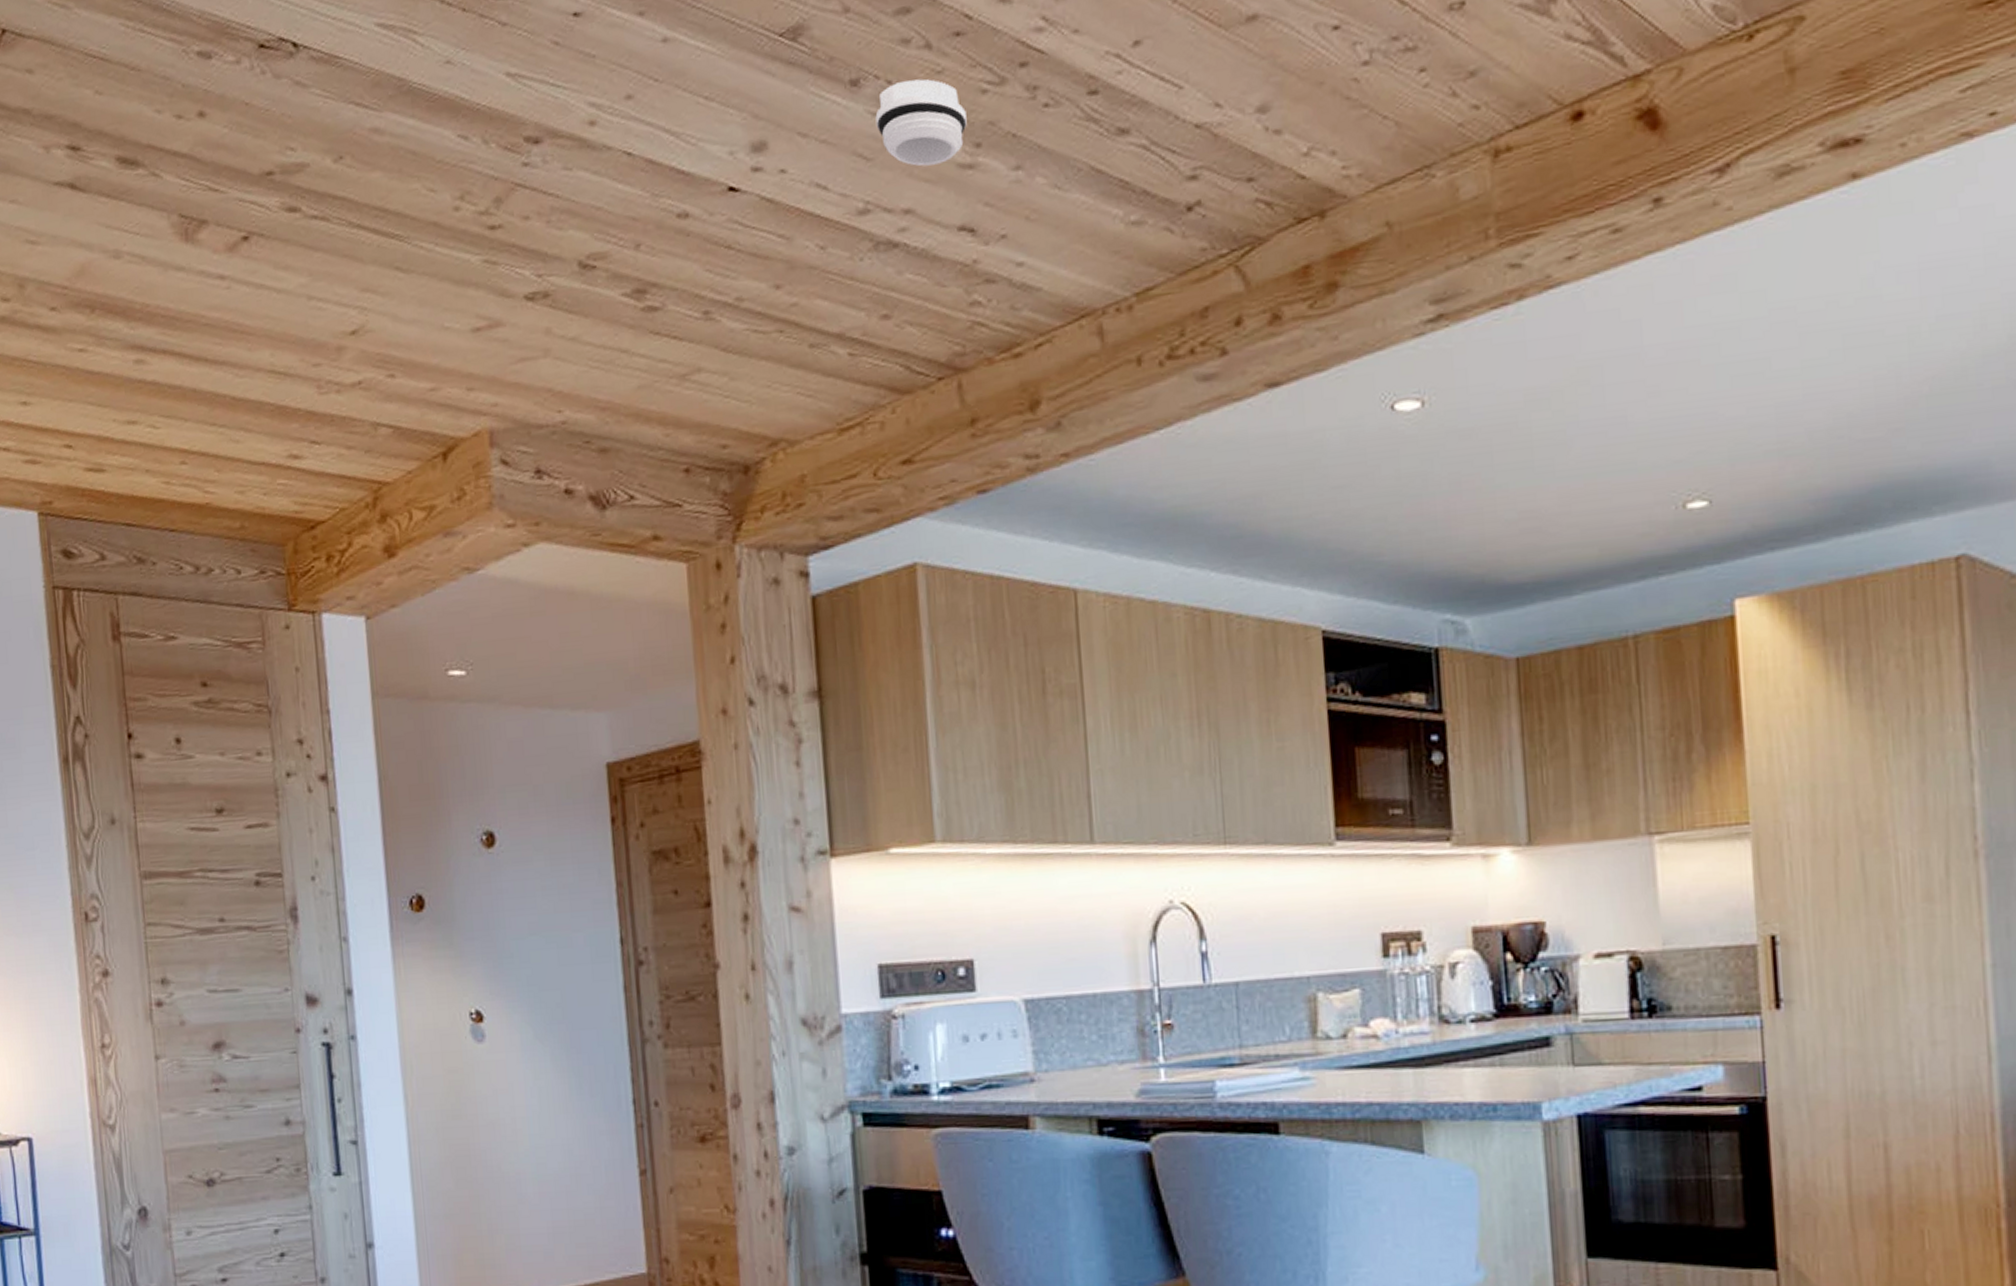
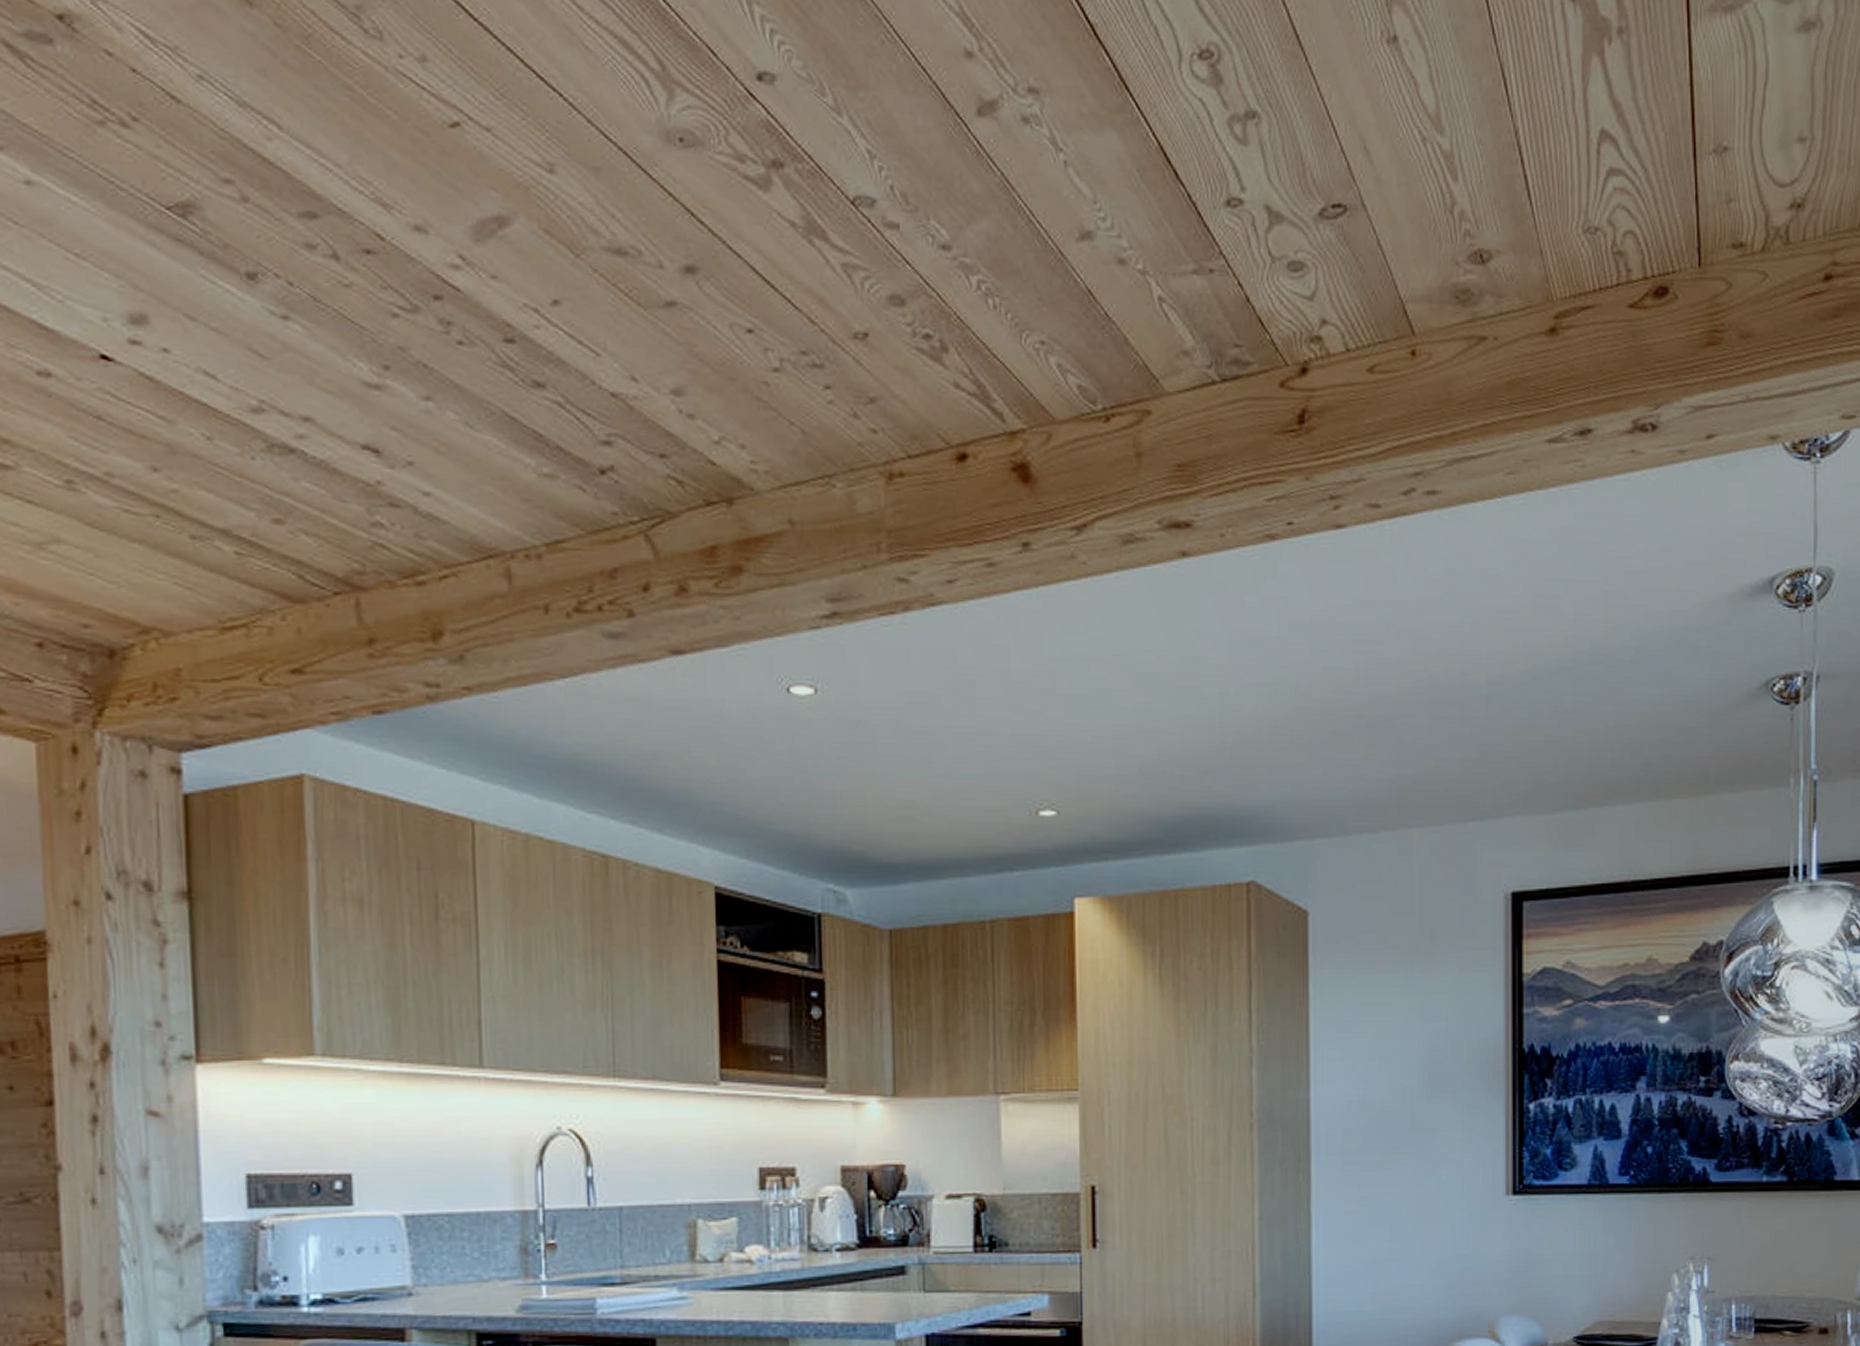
smoke detector: present [875,79,967,167] -> none [274,286,375,378]

